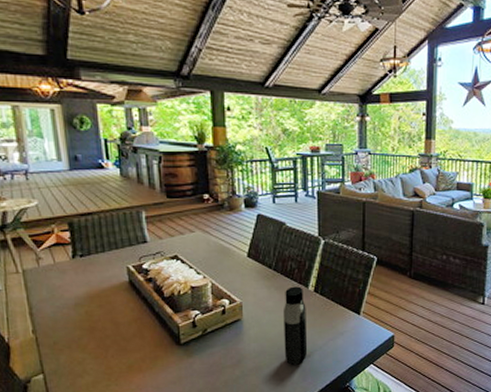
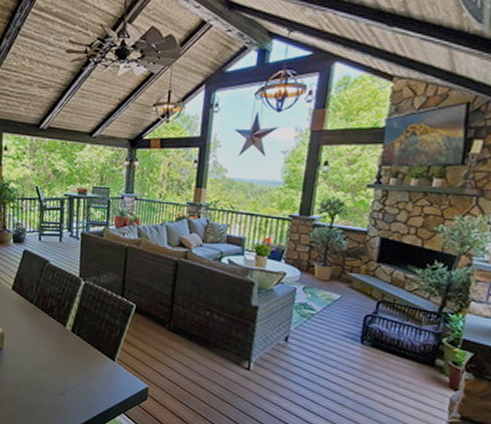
water bottle: present [282,286,307,365] -> none [39,323,63,401]

